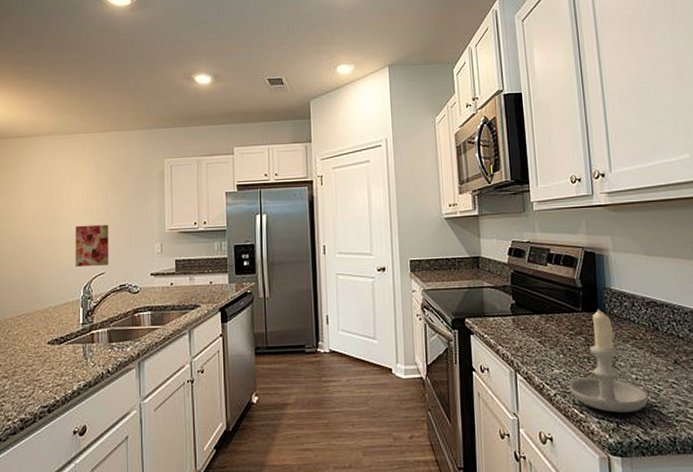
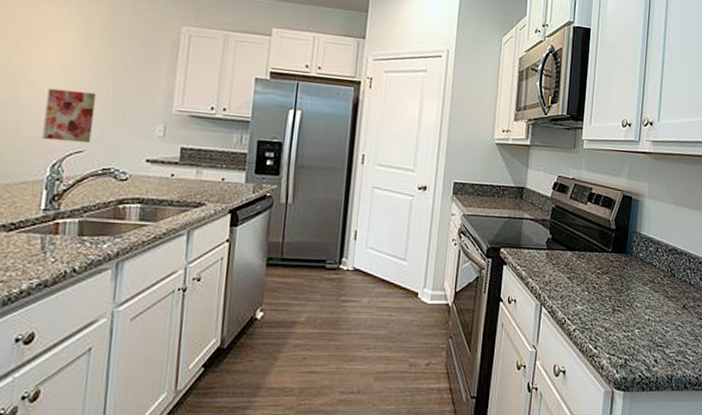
candle: present [569,309,649,413] -> none [588,251,656,350]

